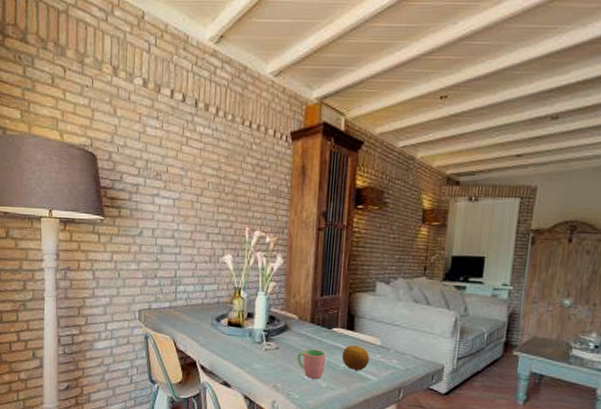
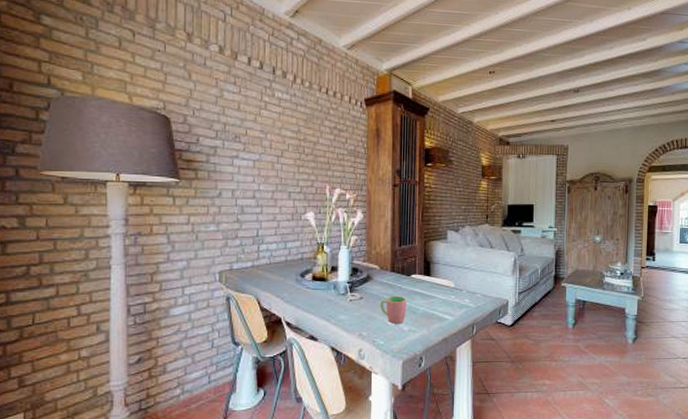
fruit: present [341,344,370,371] -> none [421,288,446,312]

